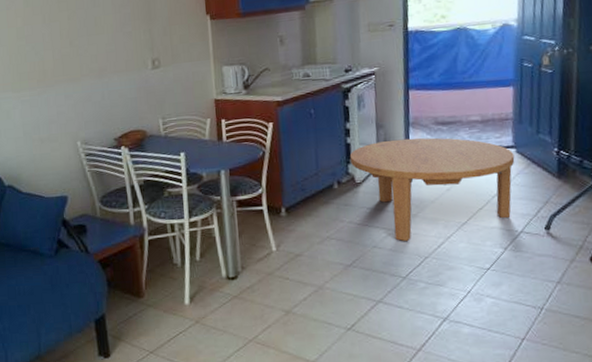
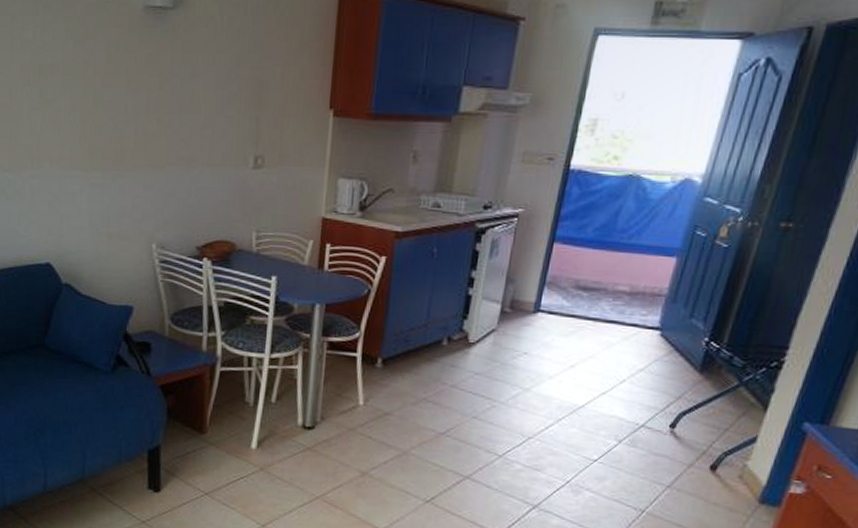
coffee table: present [349,137,515,242] -> none [467,298,658,418]

